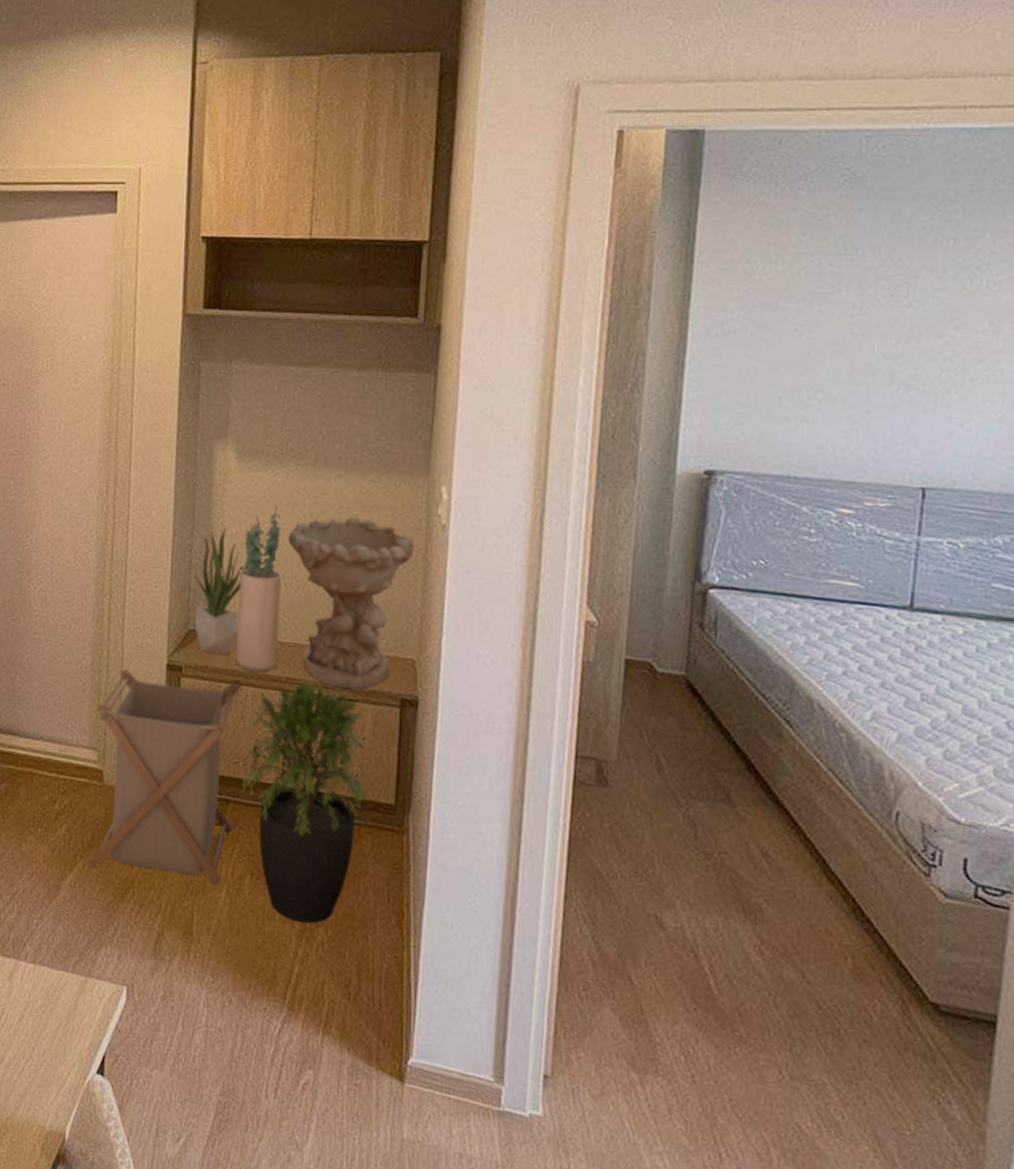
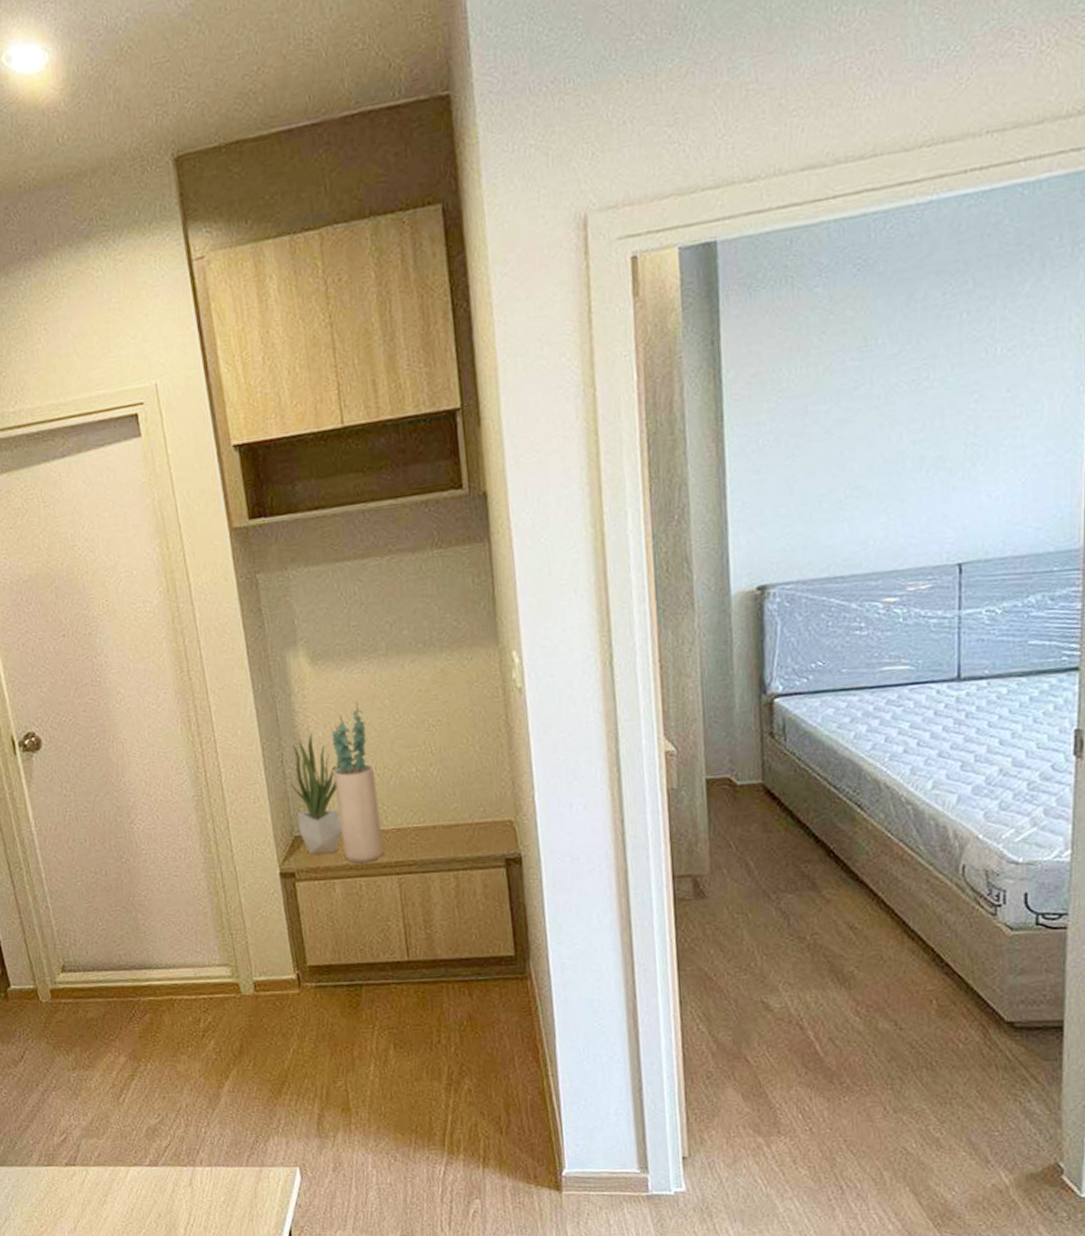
laundry basket: present [88,668,241,886] -> none [221,875,371,1071]
potted plant: present [241,677,371,924] -> none [367,858,491,1077]
decorative bowl: present [288,517,415,689] -> none [373,697,496,861]

